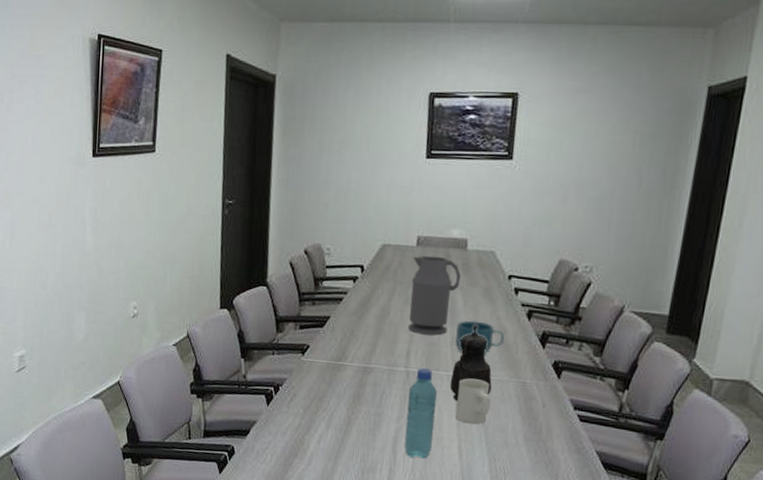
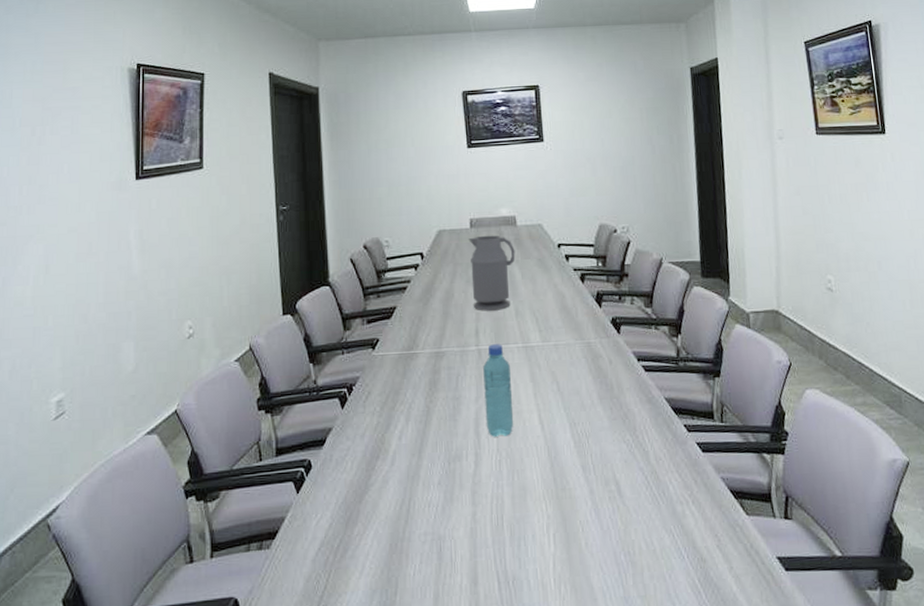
coffeepot: present [449,325,492,402] -> none [520,294,560,372]
cup: present [454,320,504,354] -> none [518,290,564,323]
cup: present [455,378,491,425] -> none [529,346,562,393]

